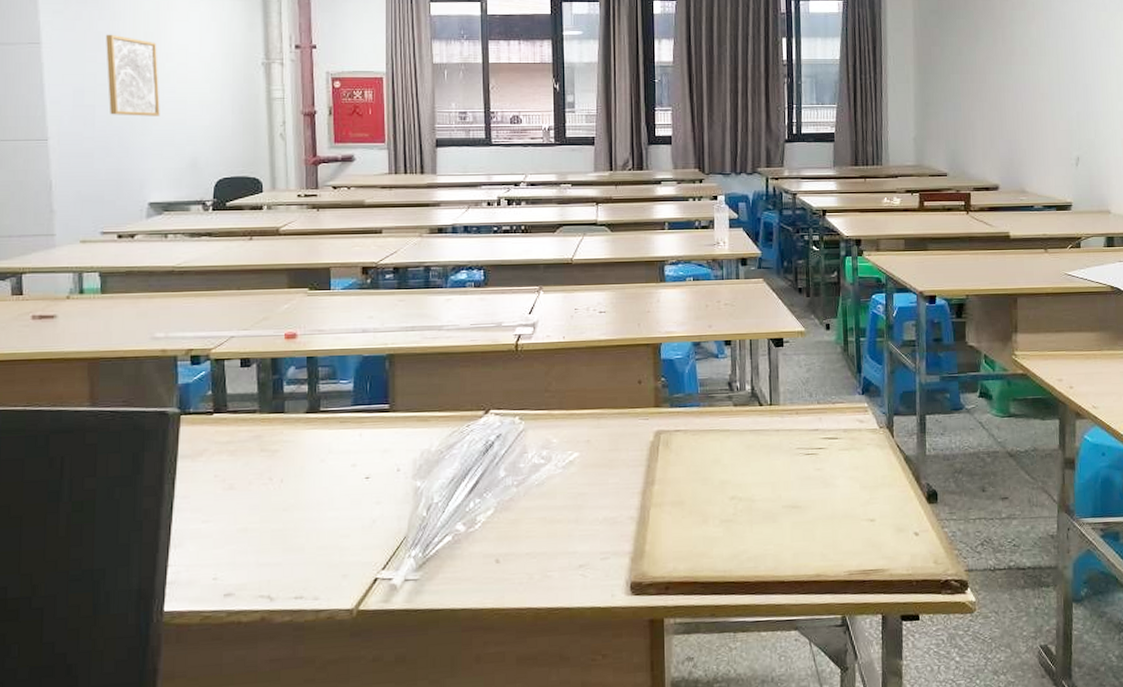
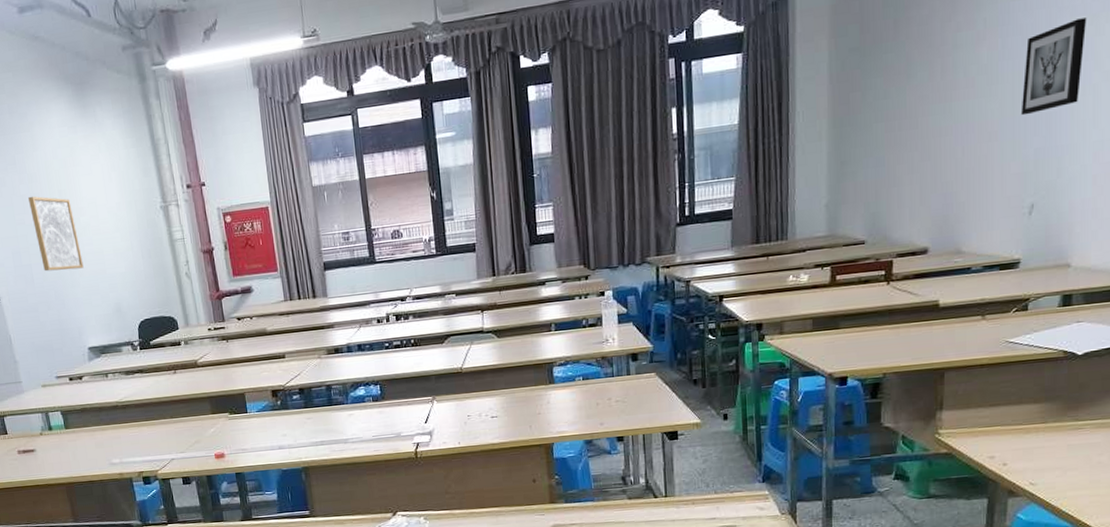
wall art: none [1064,14,1108,84] -> present [1021,17,1087,116]

